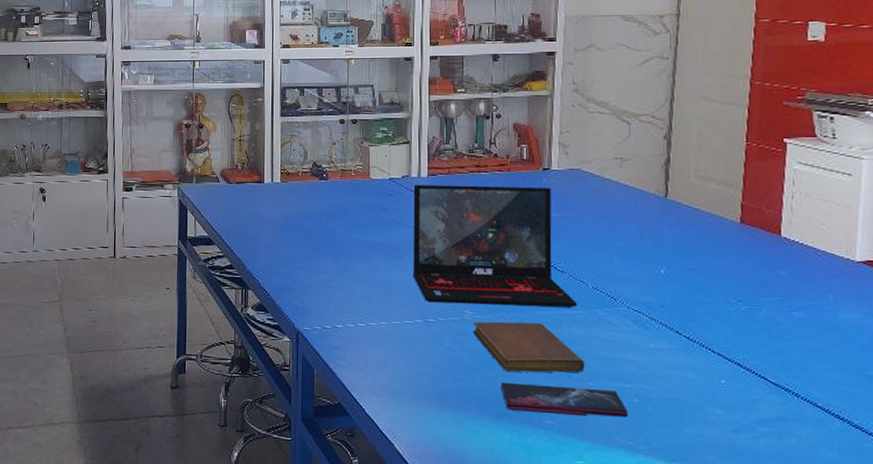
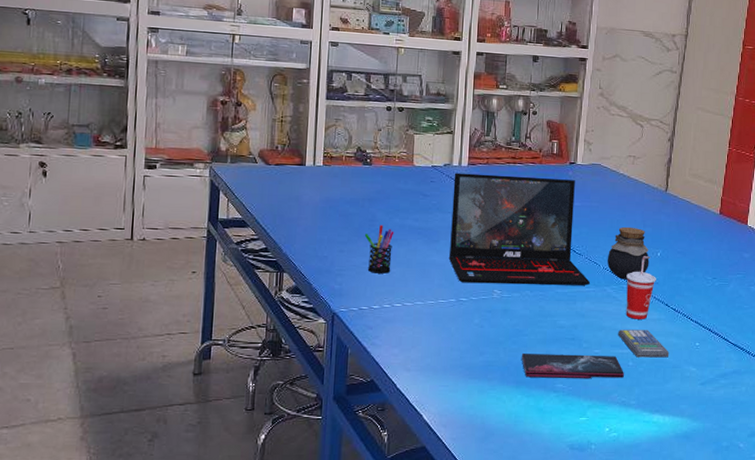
pen holder: none [324,241,354,292] -> present [364,225,394,274]
notebook: present [474,321,585,373] -> none [501,299,593,344]
jar: none [596,239,651,301] -> present [607,226,649,280]
calculator: none [616,359,686,396] -> present [618,329,670,358]
beverage cup: none [622,274,661,349] -> present [626,256,656,319]

